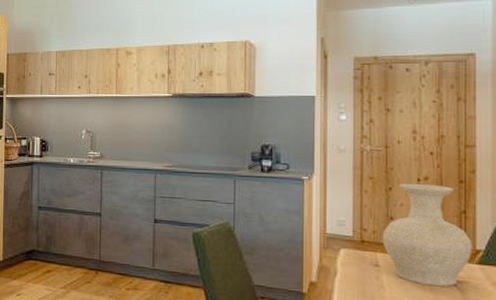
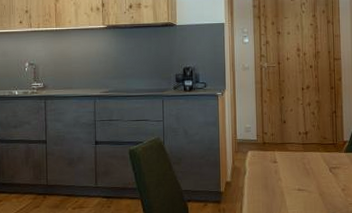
vase: present [382,184,472,287] -> none [278,92,341,174]

